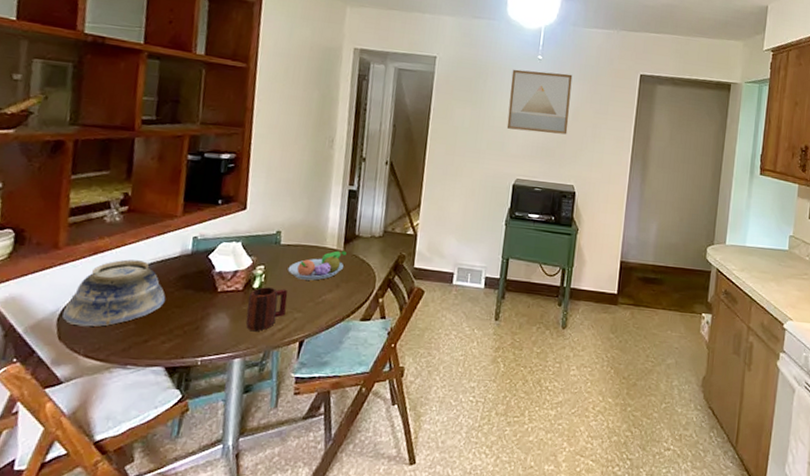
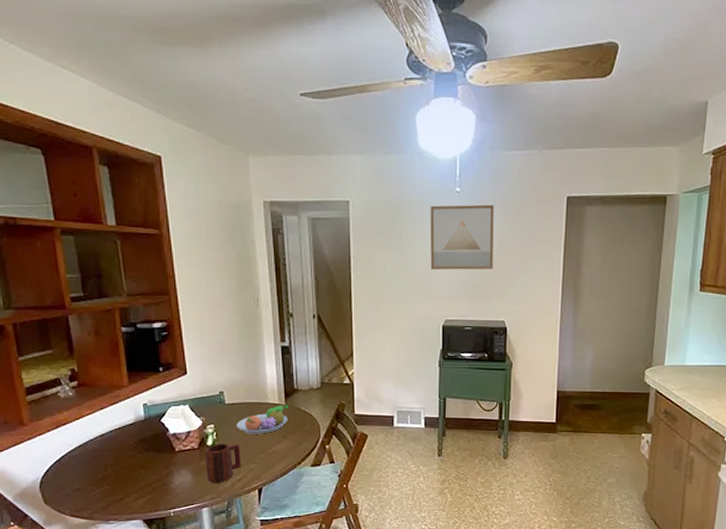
bowl: present [63,259,166,327] -> none [43,429,131,491]

